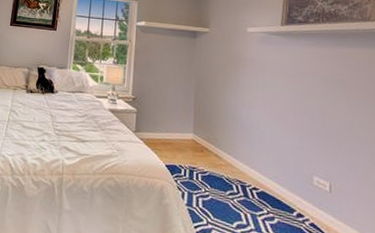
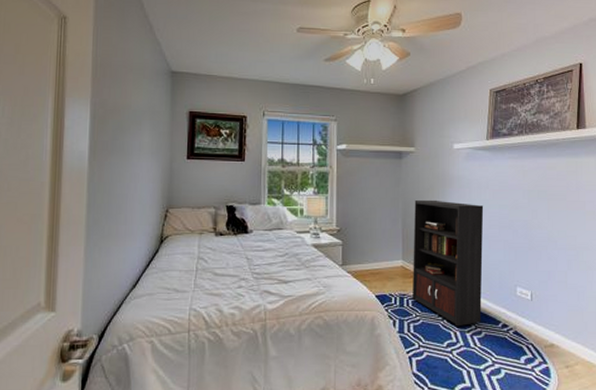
bookcase: none [202,78,313,223] -> present [413,199,516,331]

